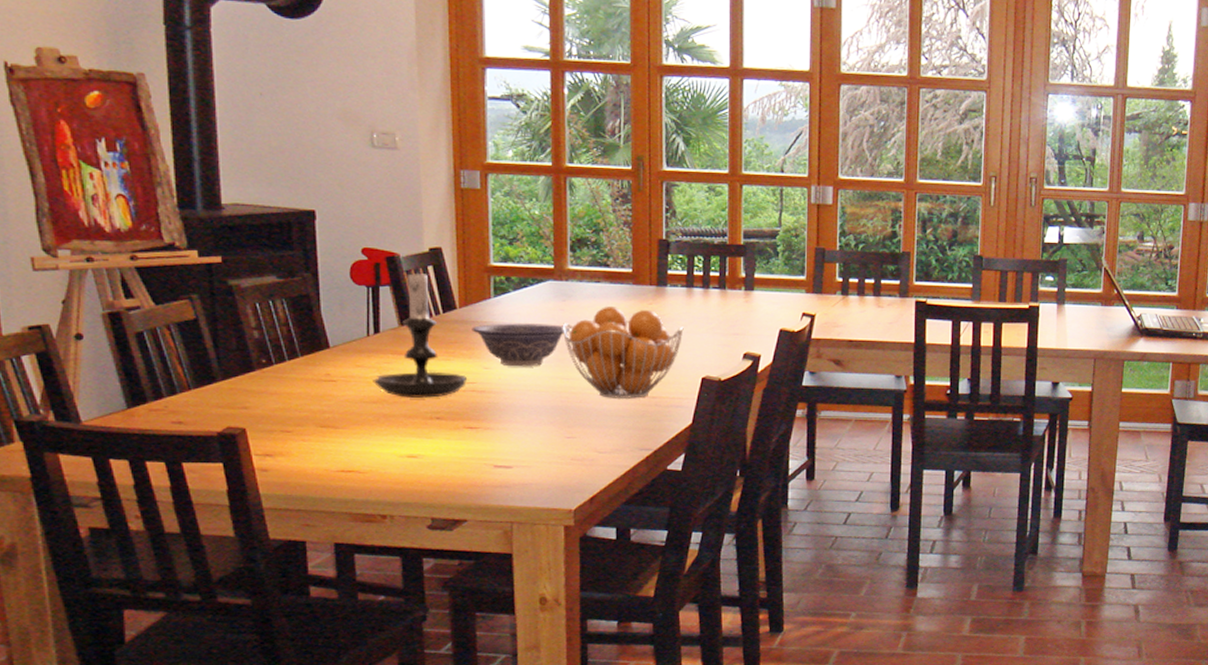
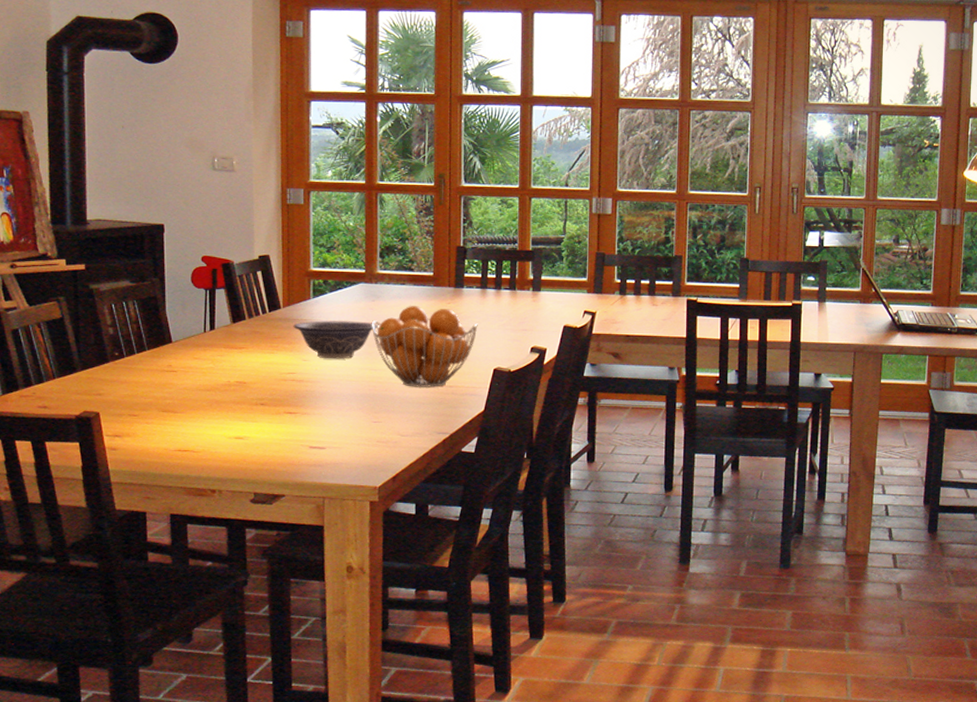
candle holder: present [373,264,467,398] -> none [208,270,288,386]

